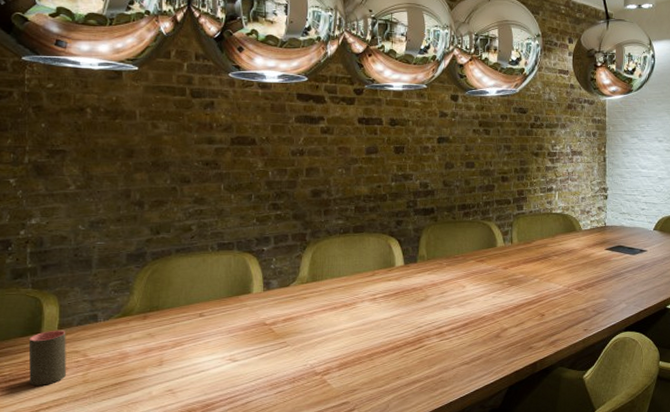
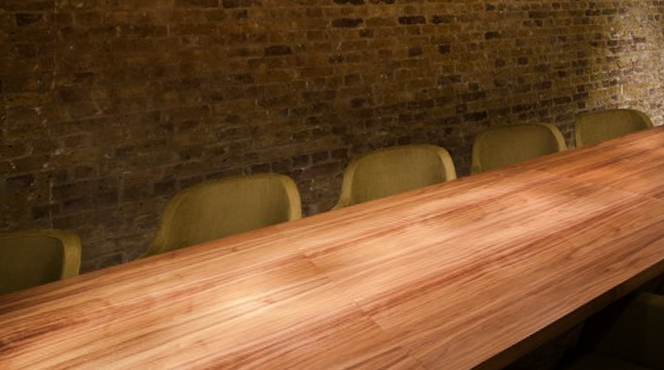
cup: present [28,331,66,386] -> none [46,275,88,343]

